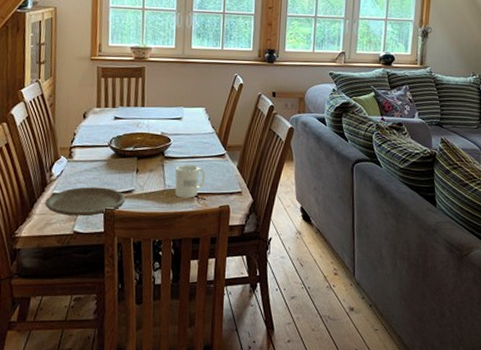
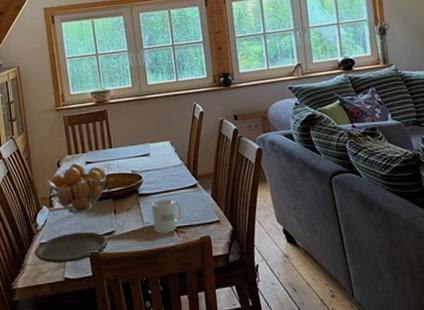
fruit basket: none [68,116,135,168] -> present [46,162,107,213]

